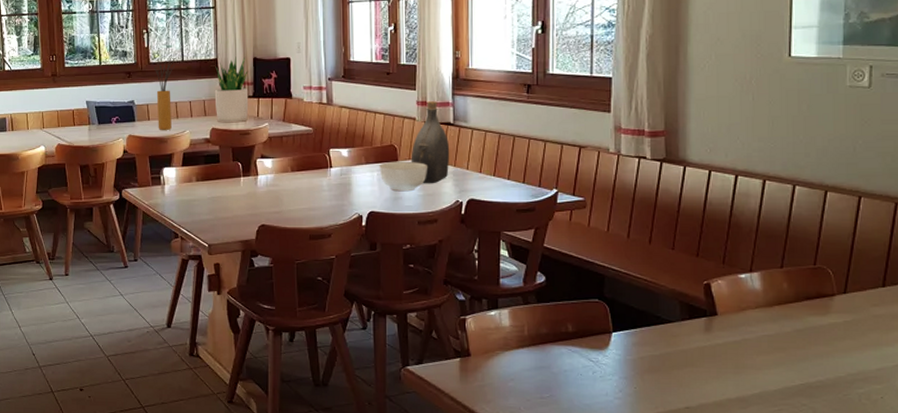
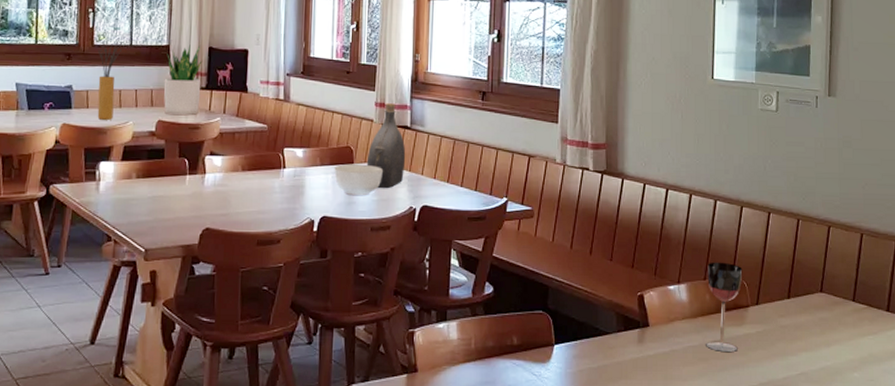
wineglass: none [783,249,827,341] -> present [706,262,743,352]

